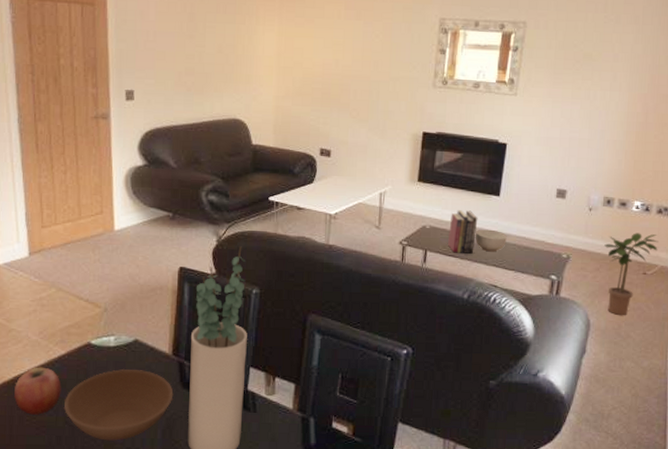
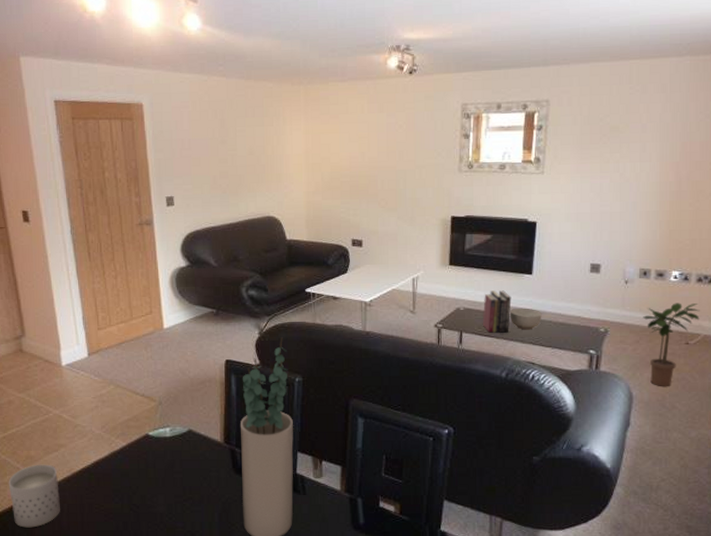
fruit: present [14,367,61,415] -> none [83,458,125,503]
bowl: present [63,368,174,441] -> none [128,457,228,525]

